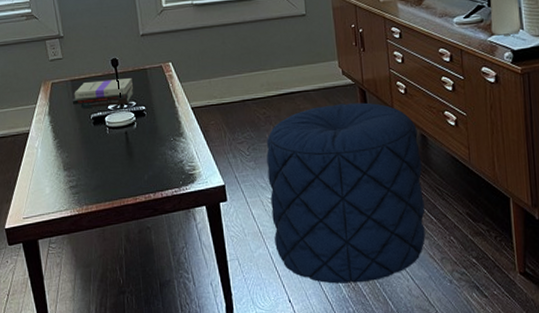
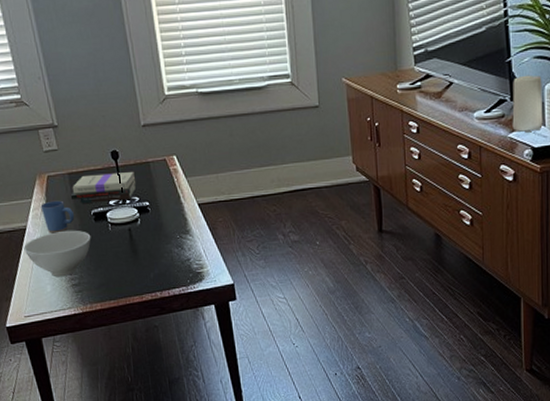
bowl: none [26,133,90,179] -> present [23,230,91,277]
mug: none [44,105,75,136] -> present [40,200,75,232]
pouf: present [266,102,425,284] -> none [277,200,436,381]

